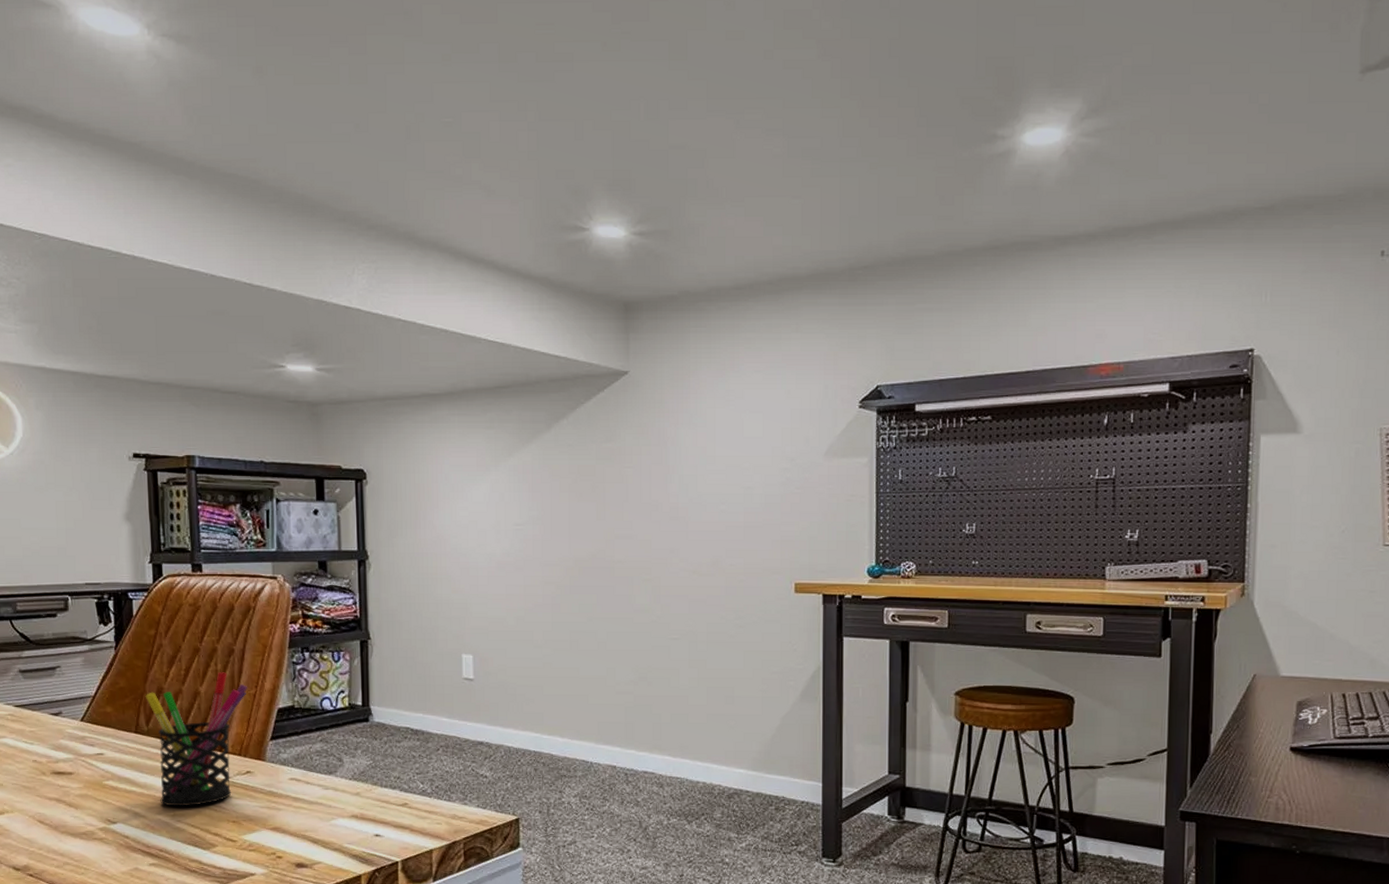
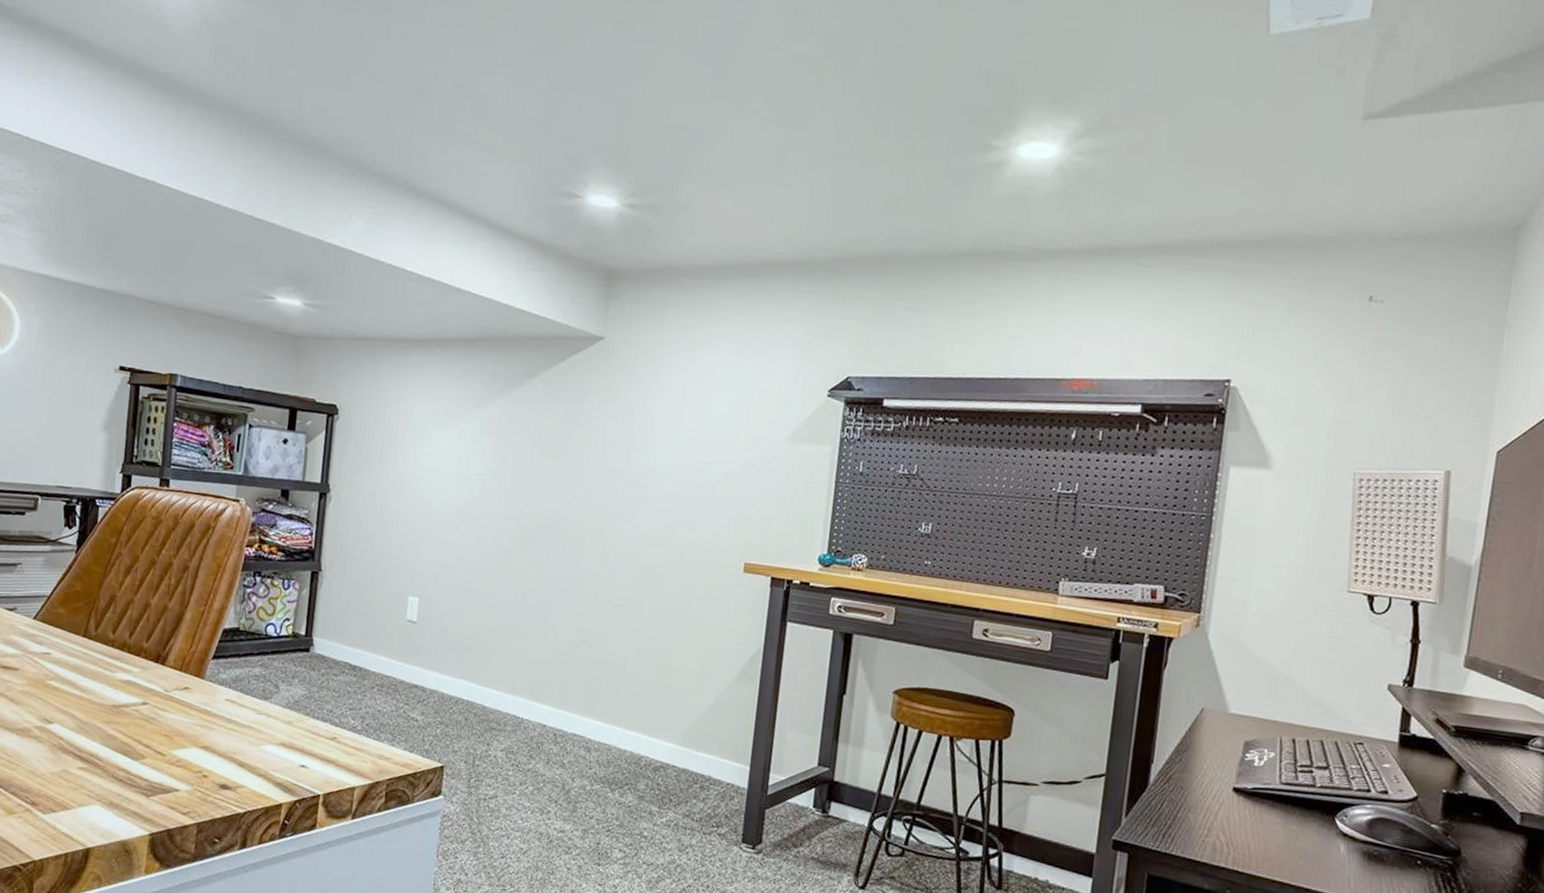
pen holder: present [145,672,248,807] -> none [98,586,198,716]

